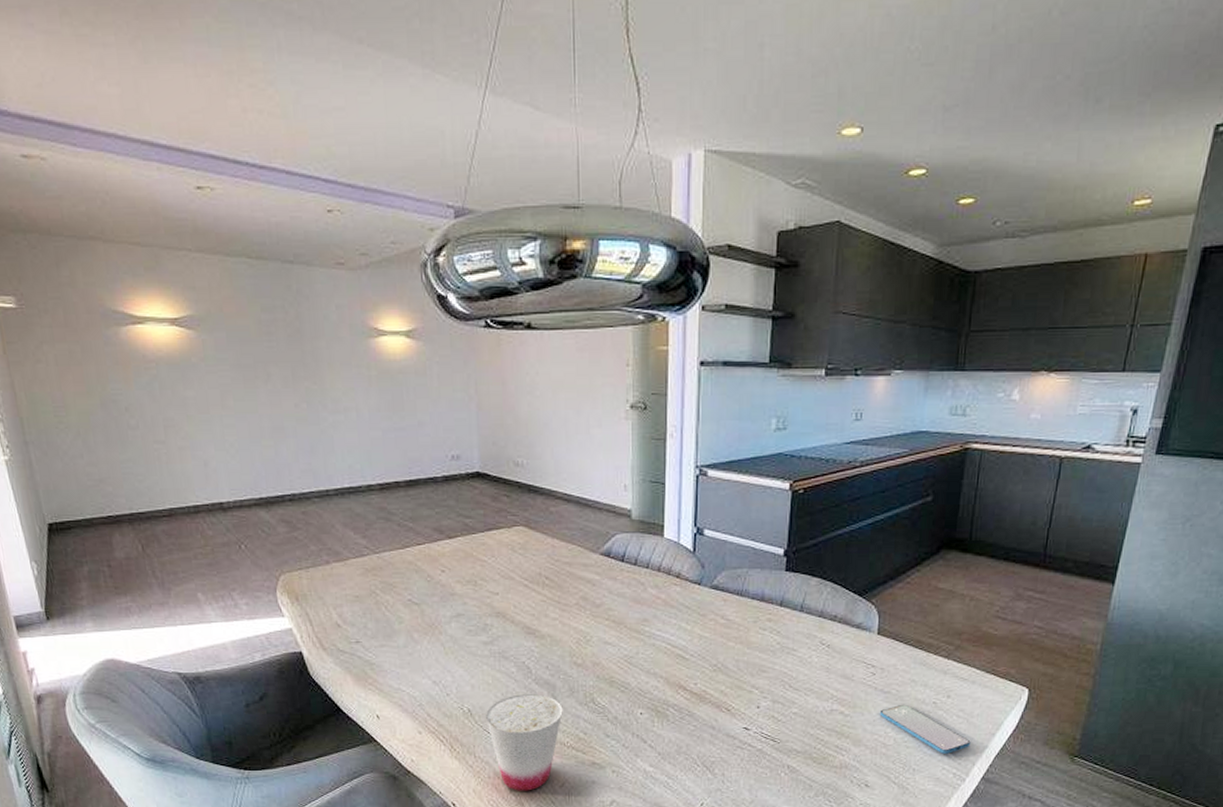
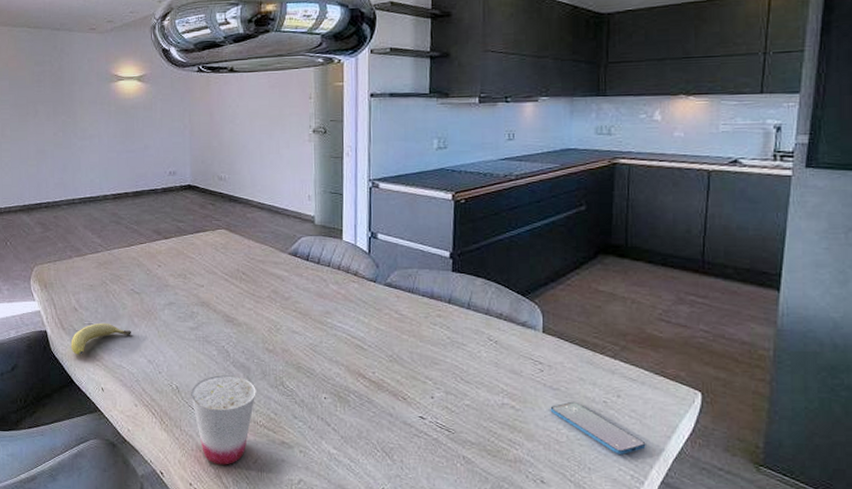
fruit: none [334,640,411,680] -> present [71,322,131,356]

